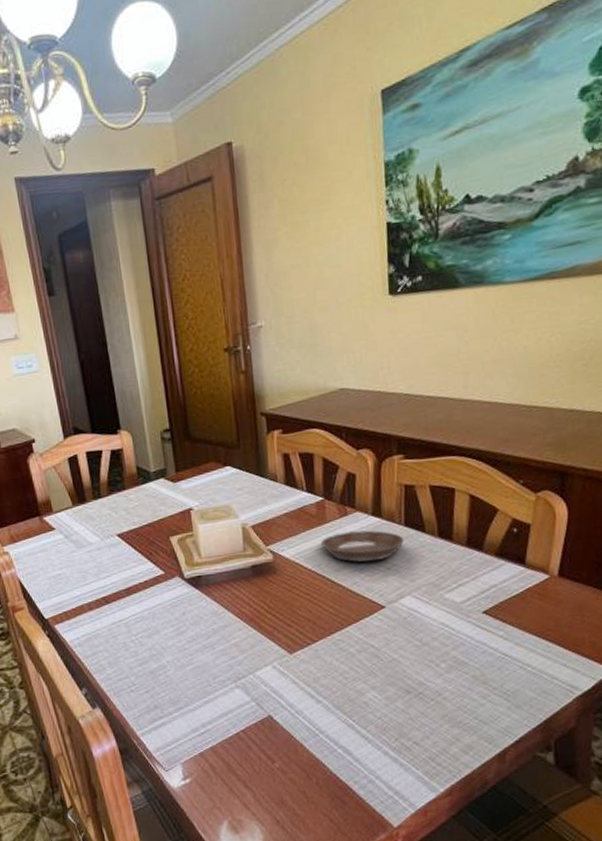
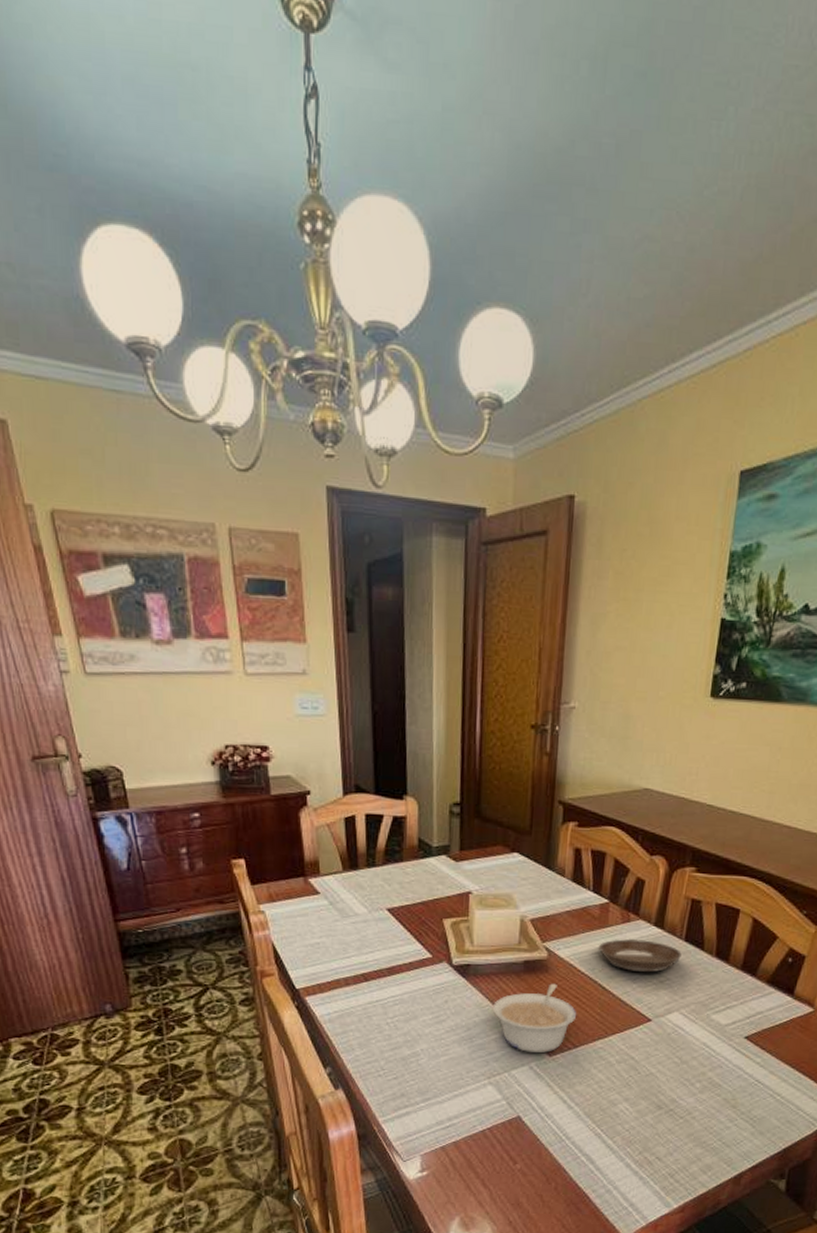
legume: none [228,583,311,653] -> present [492,983,577,1053]

